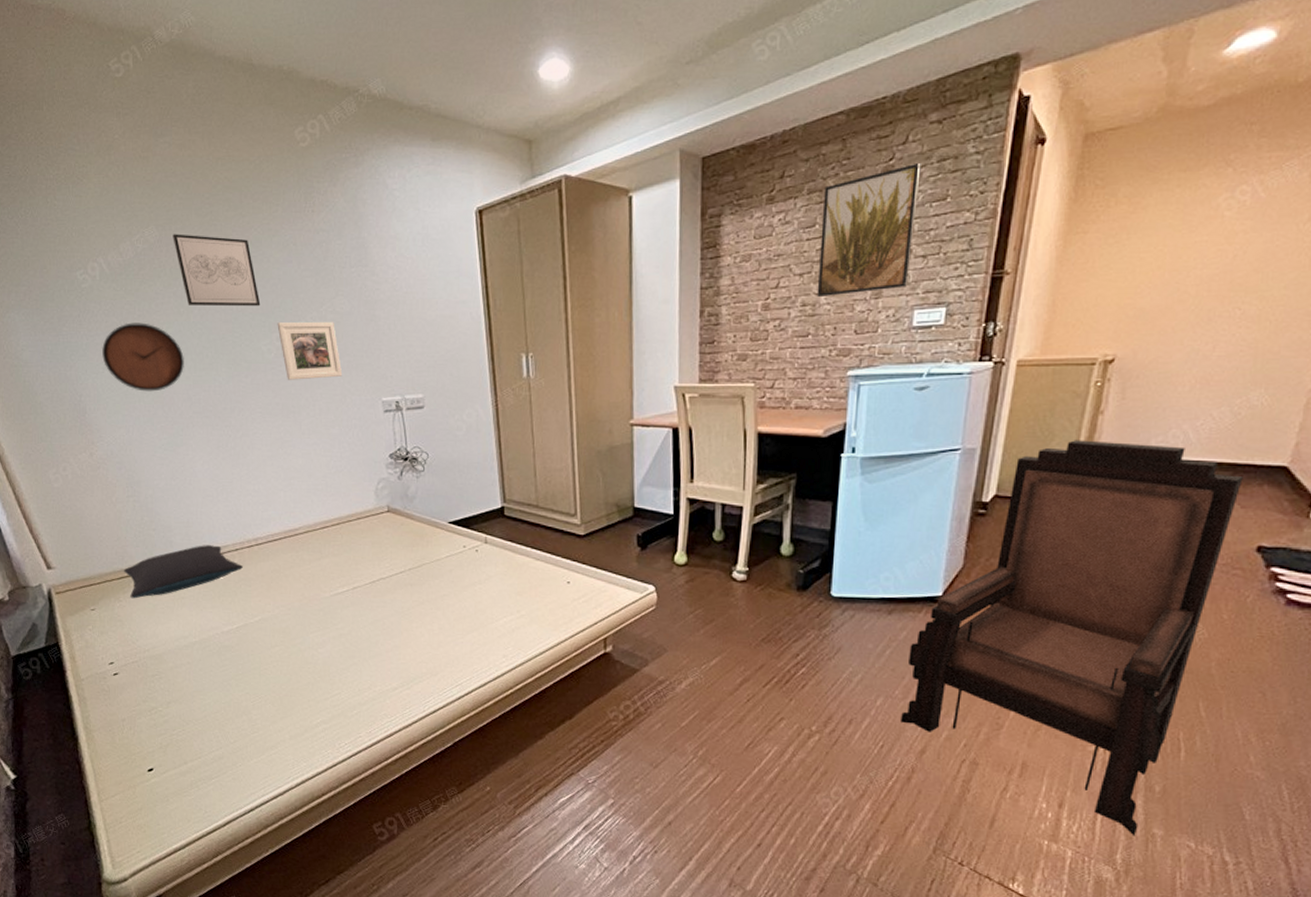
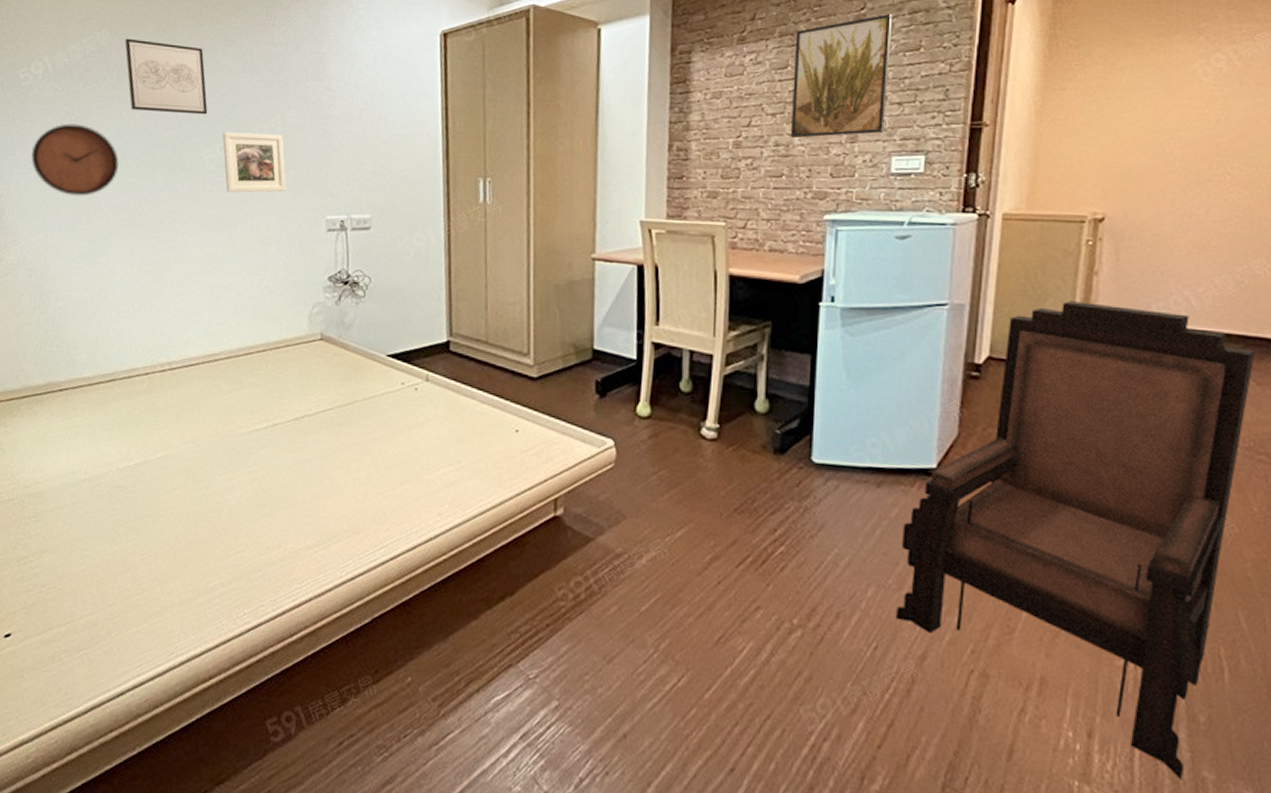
pillow: present [123,545,243,599] -> none [15,366,151,425]

